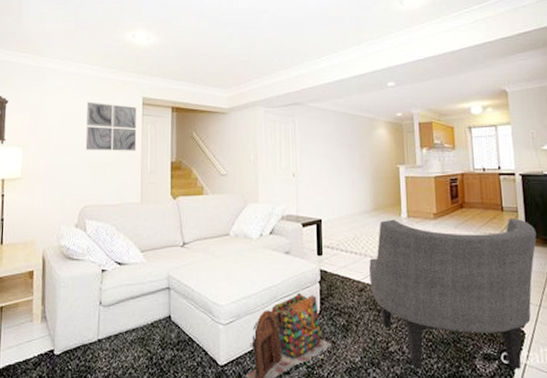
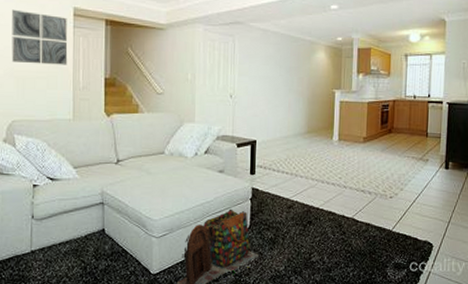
armchair: present [369,218,537,370] -> none [298,142,454,276]

